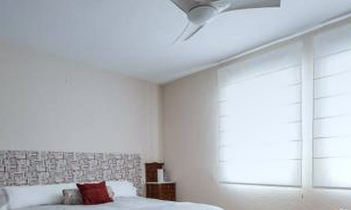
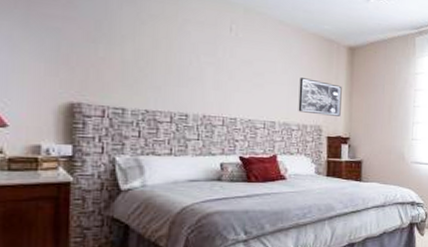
wall art: none [120,115,155,145] -> present [298,78,342,117]

